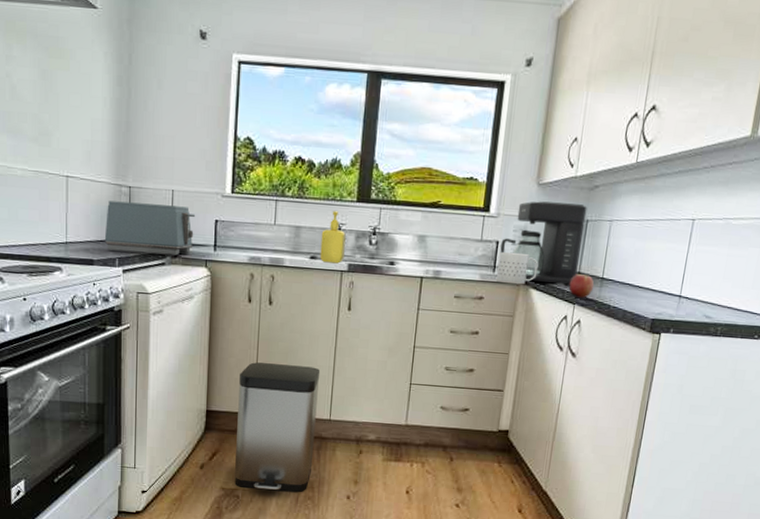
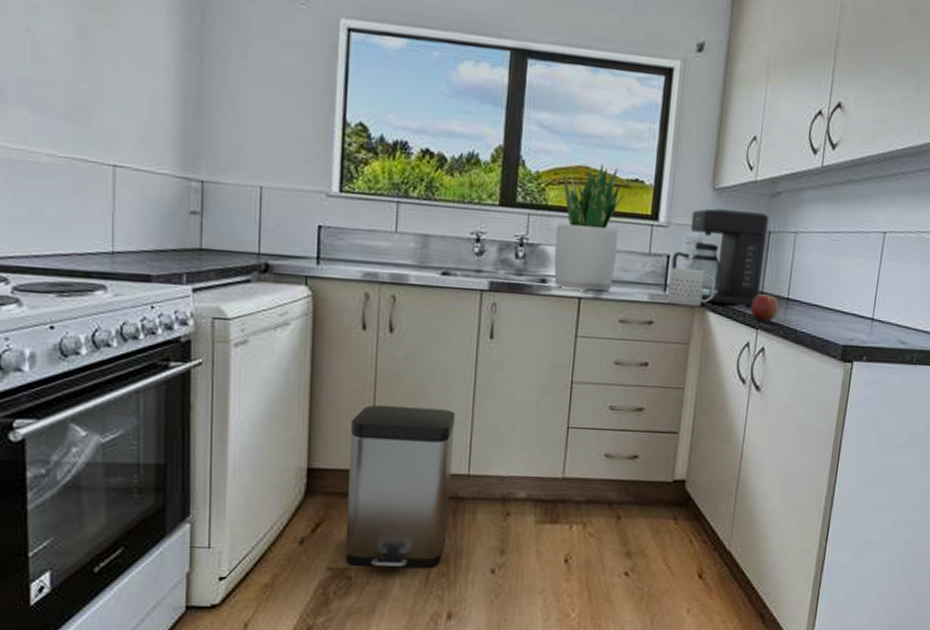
toaster: present [104,200,196,256] -> none [166,198,292,271]
soap dispenser: present [320,211,346,264] -> none [454,216,486,281]
planter: none [400,165,460,272] -> present [554,163,624,292]

